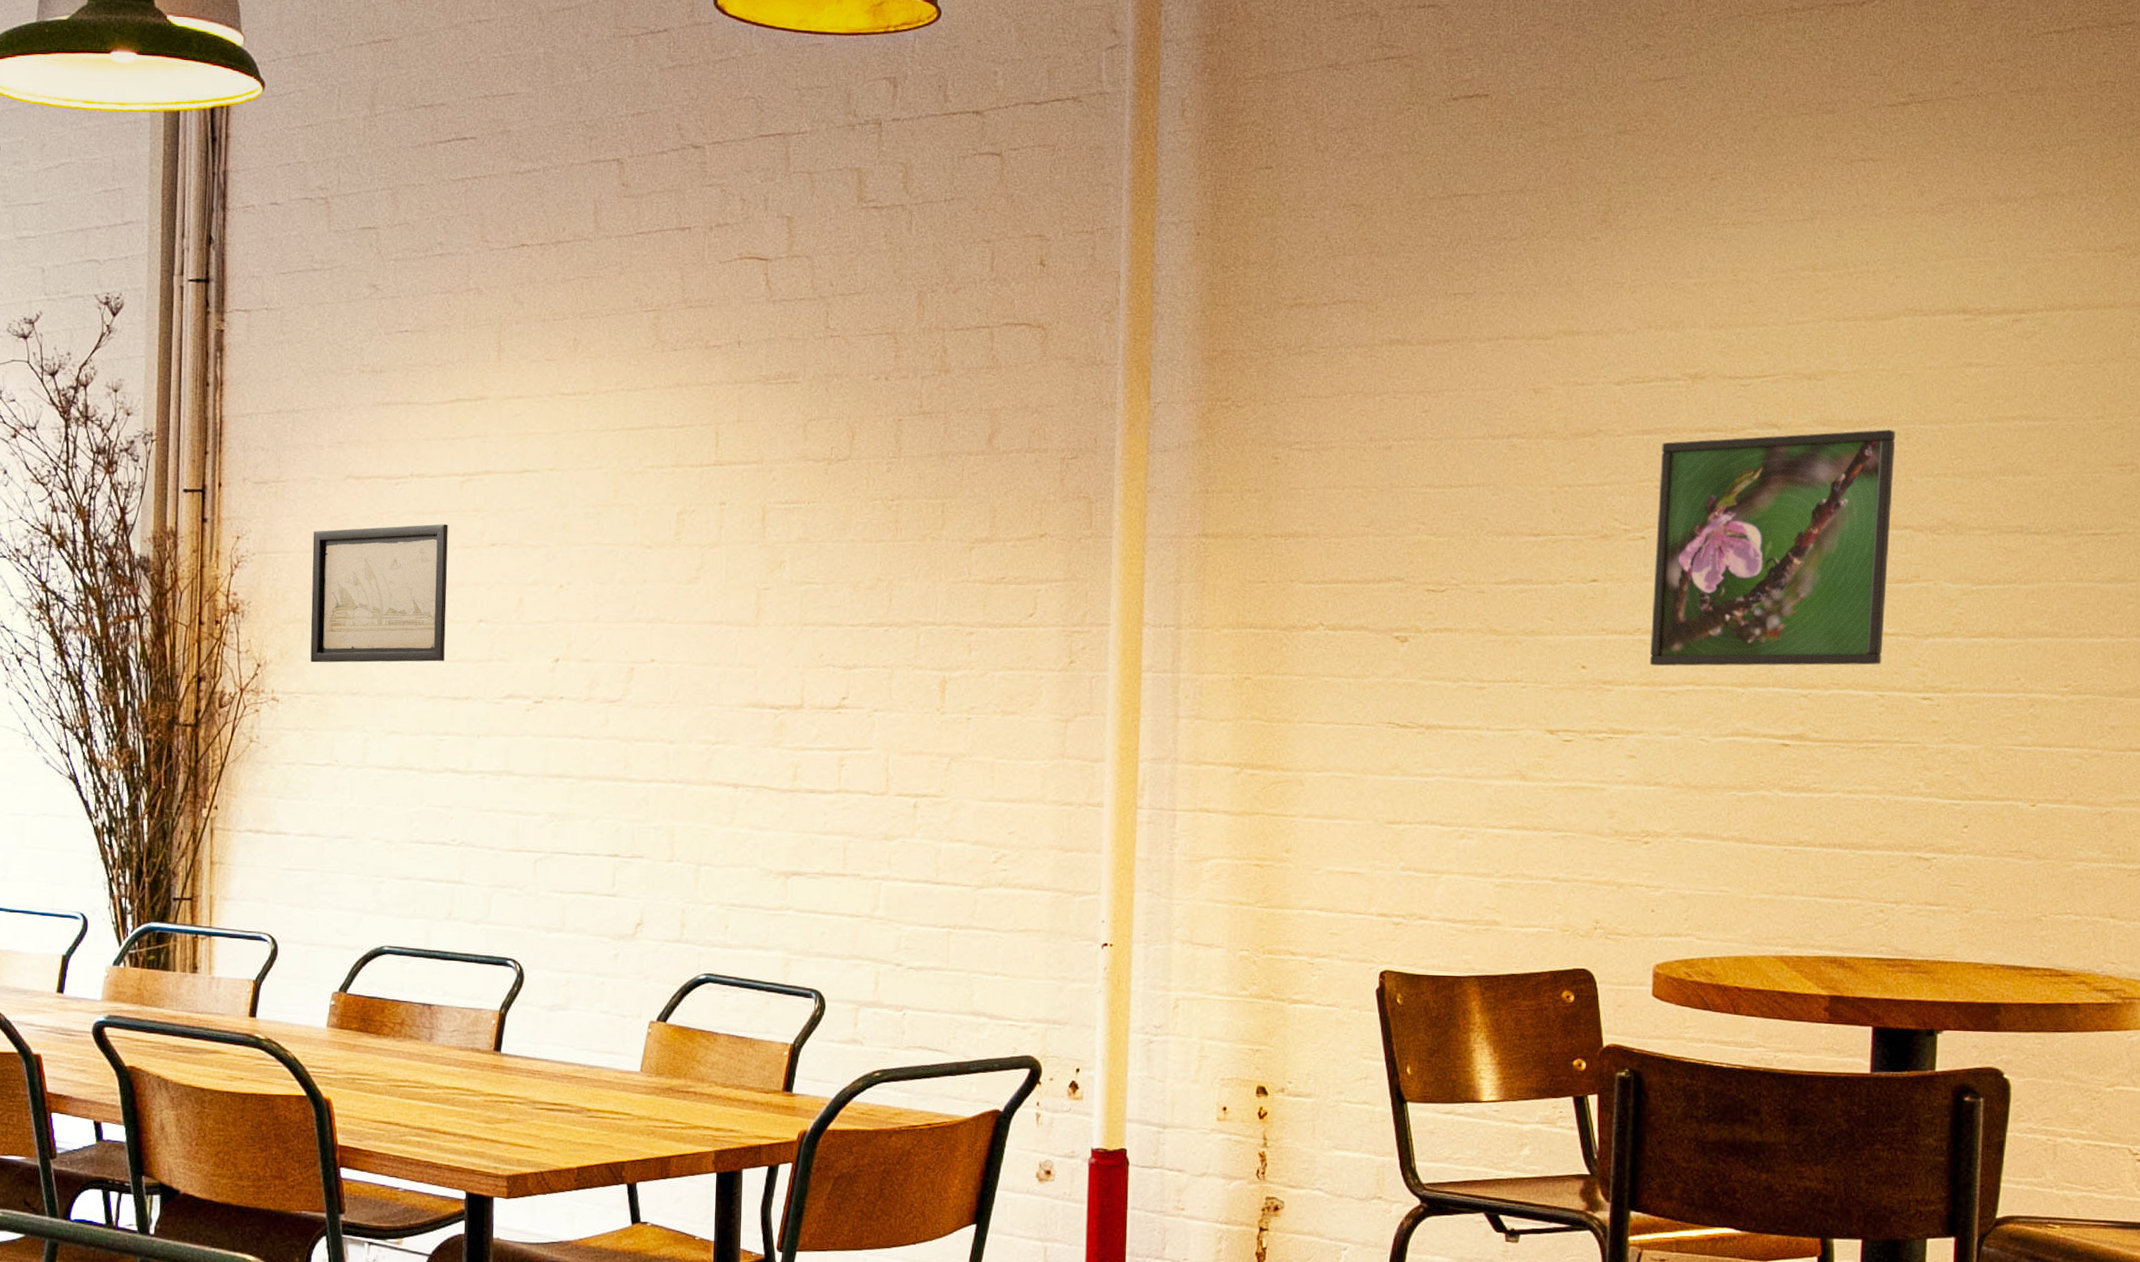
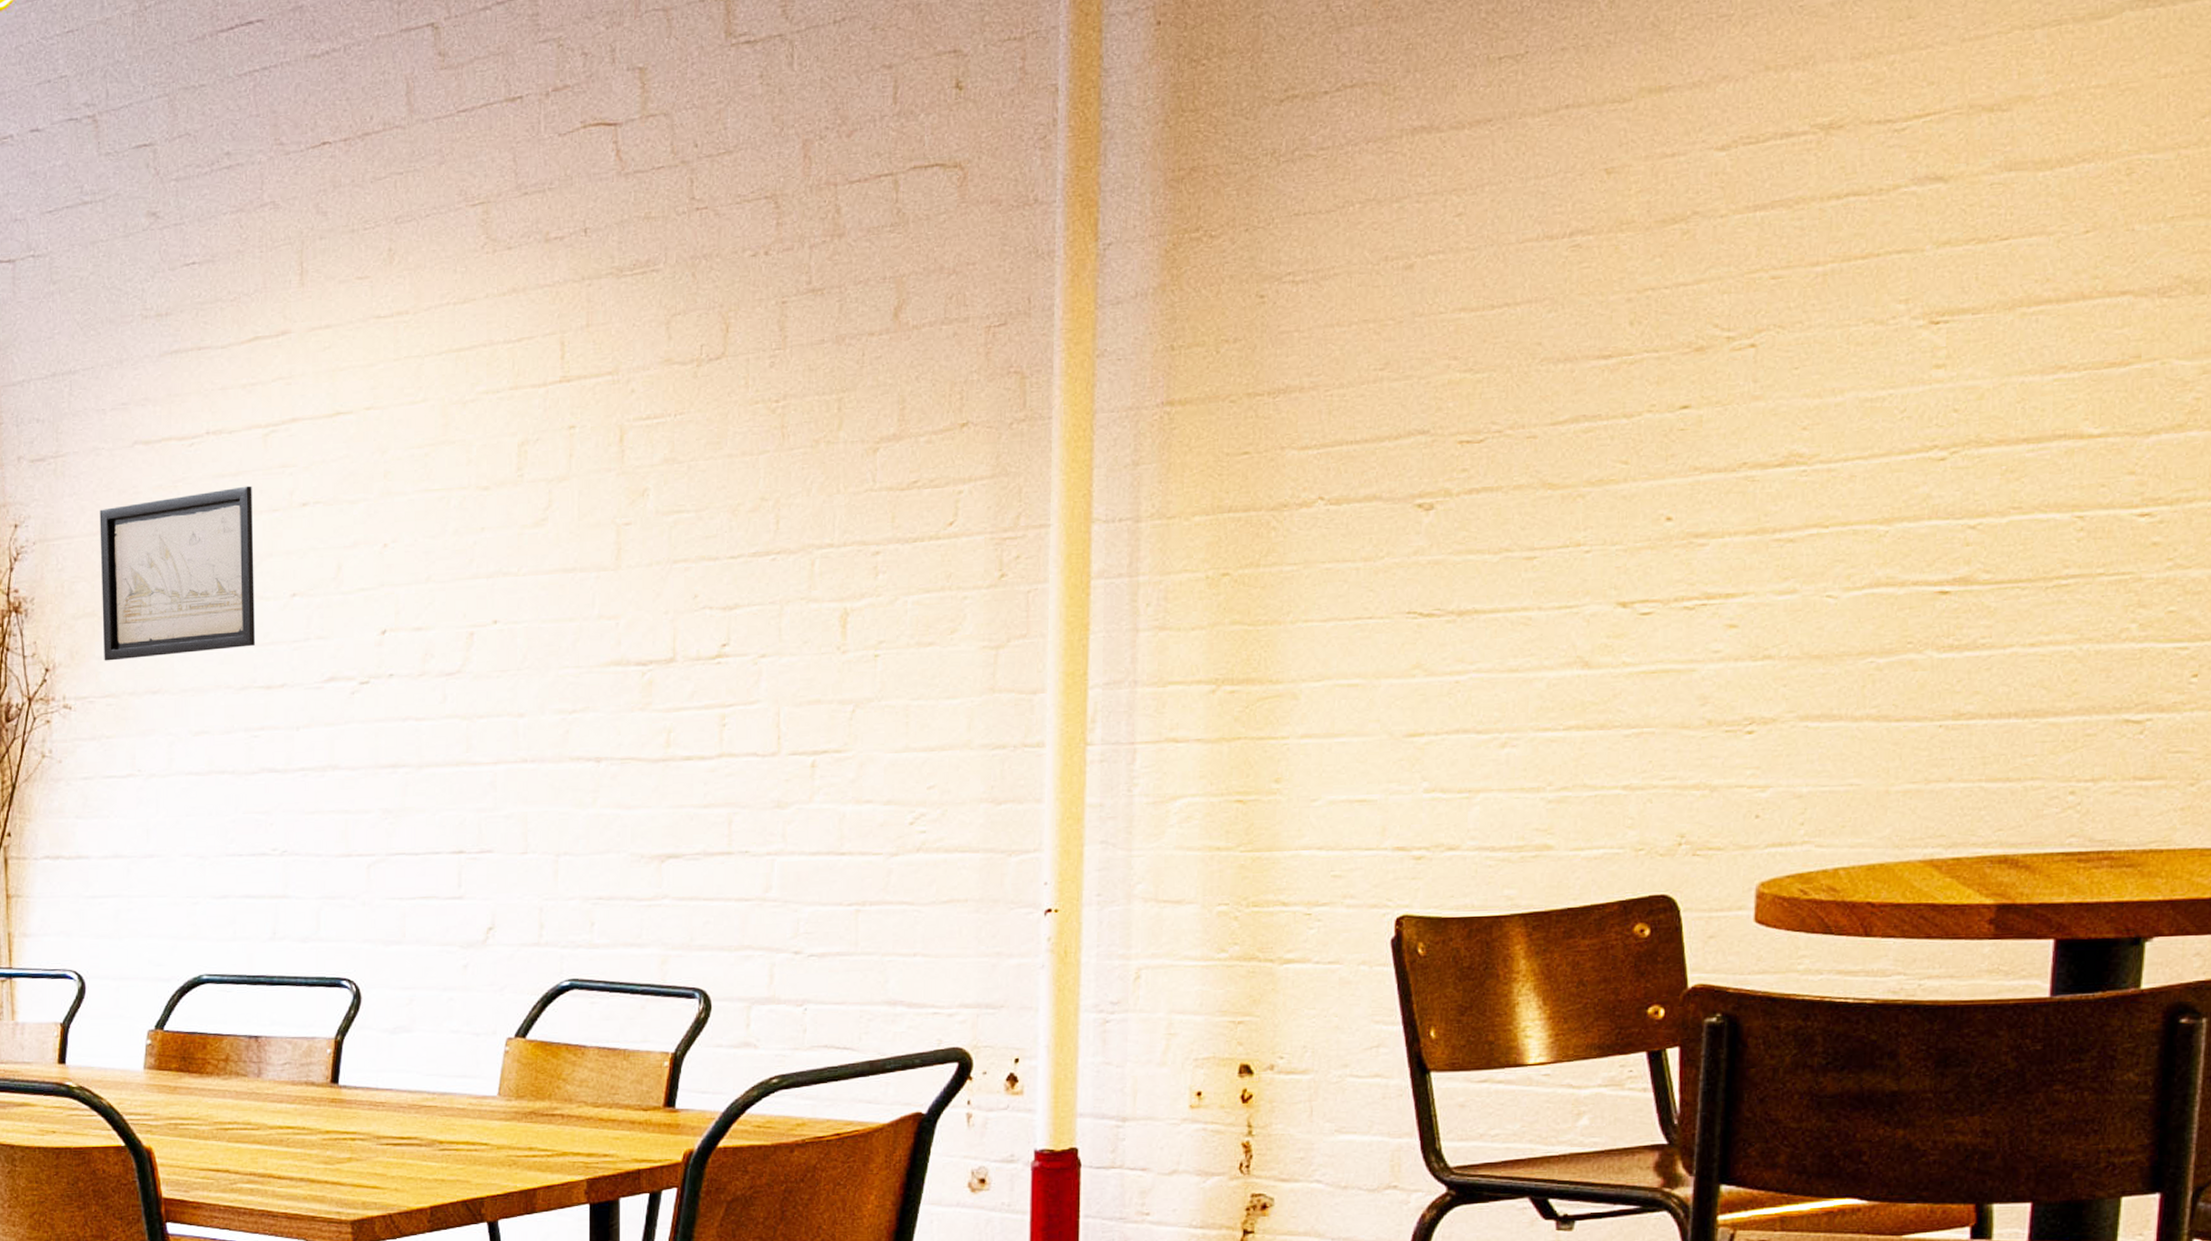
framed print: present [1649,429,1896,666] -> none [1758,165,2113,509]

